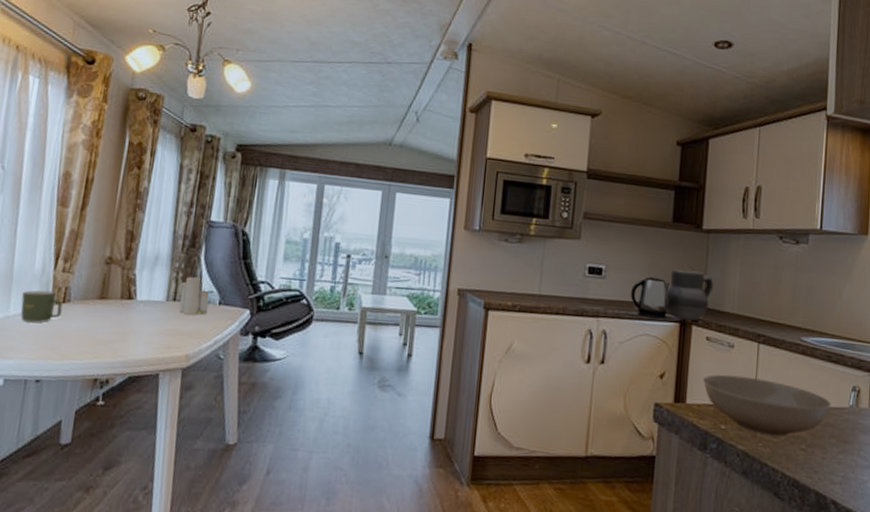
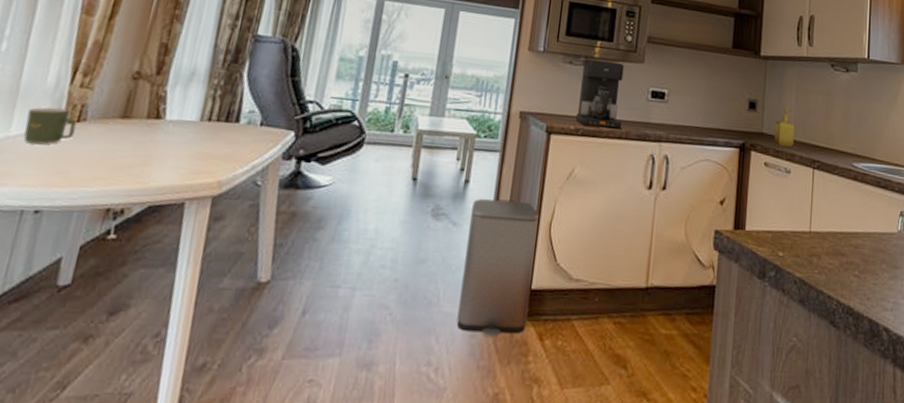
candle: present [178,275,210,316] -> none [213,93,250,138]
pedal bin: none [405,371,479,498] -> present [456,199,539,337]
coffee maker: none [513,236,560,306] -> present [576,59,624,130]
kettle: present [631,276,670,319] -> none [692,101,730,144]
ceramic jug: present [665,269,714,321] -> none [726,95,771,146]
bowl: present [703,374,832,437] -> none [762,200,882,263]
soap dispenser: none [716,283,739,322] -> present [773,108,795,147]

